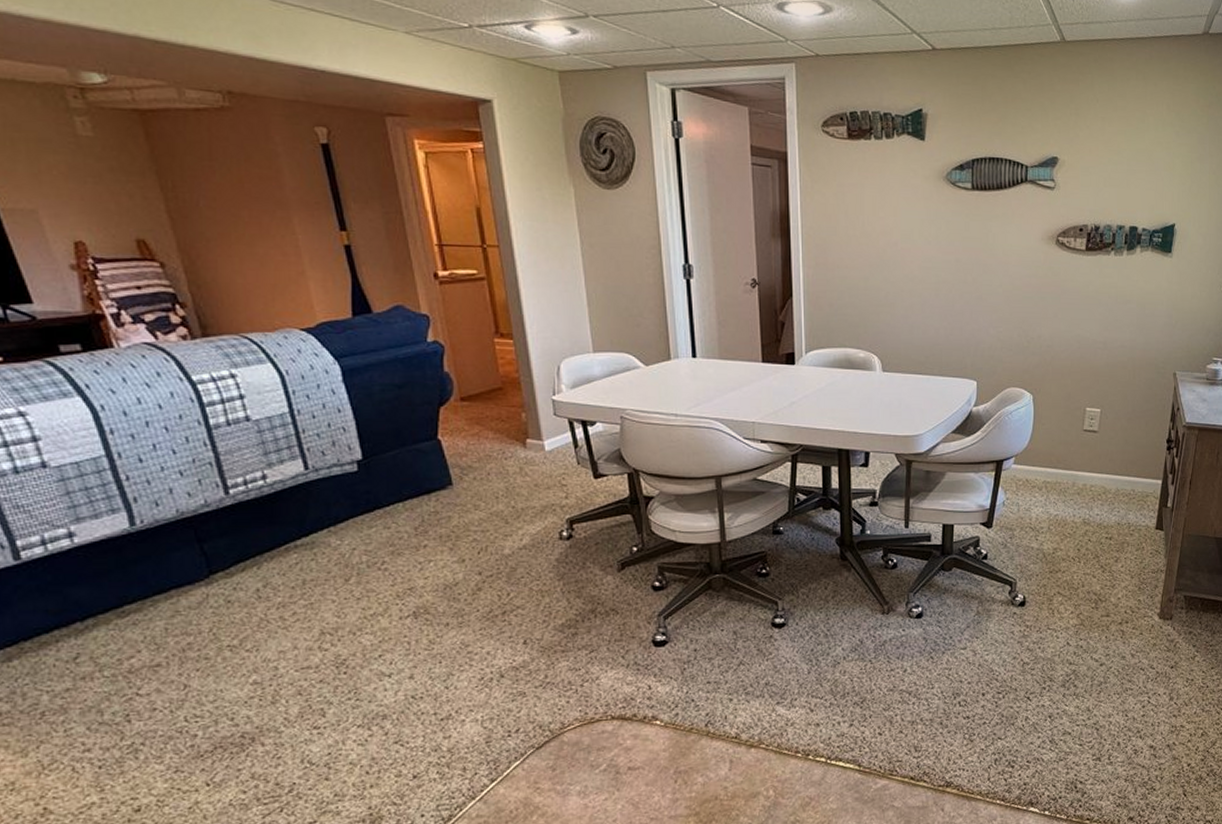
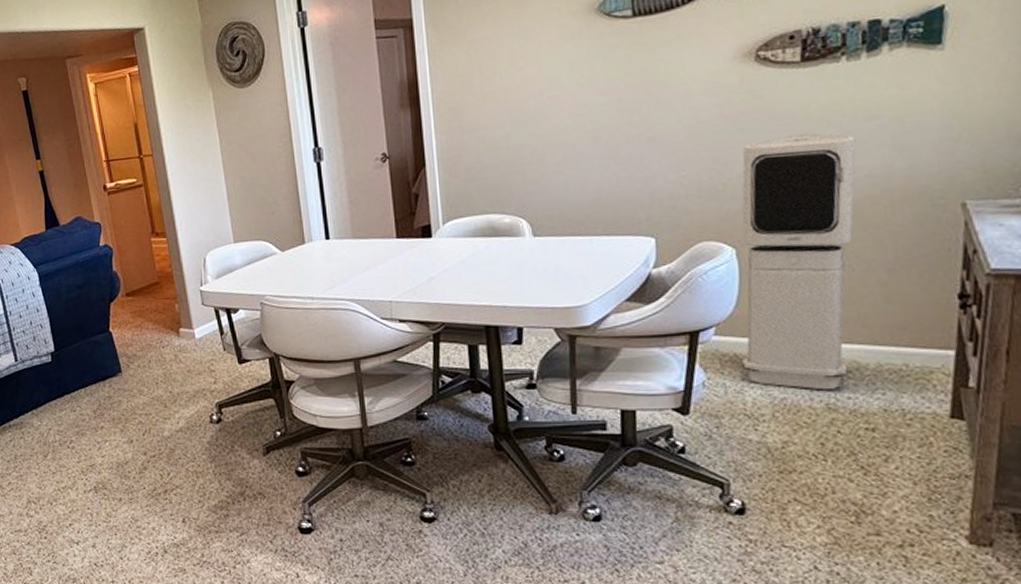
air purifier: none [1030,308,1115,509] -> present [741,133,856,391]

